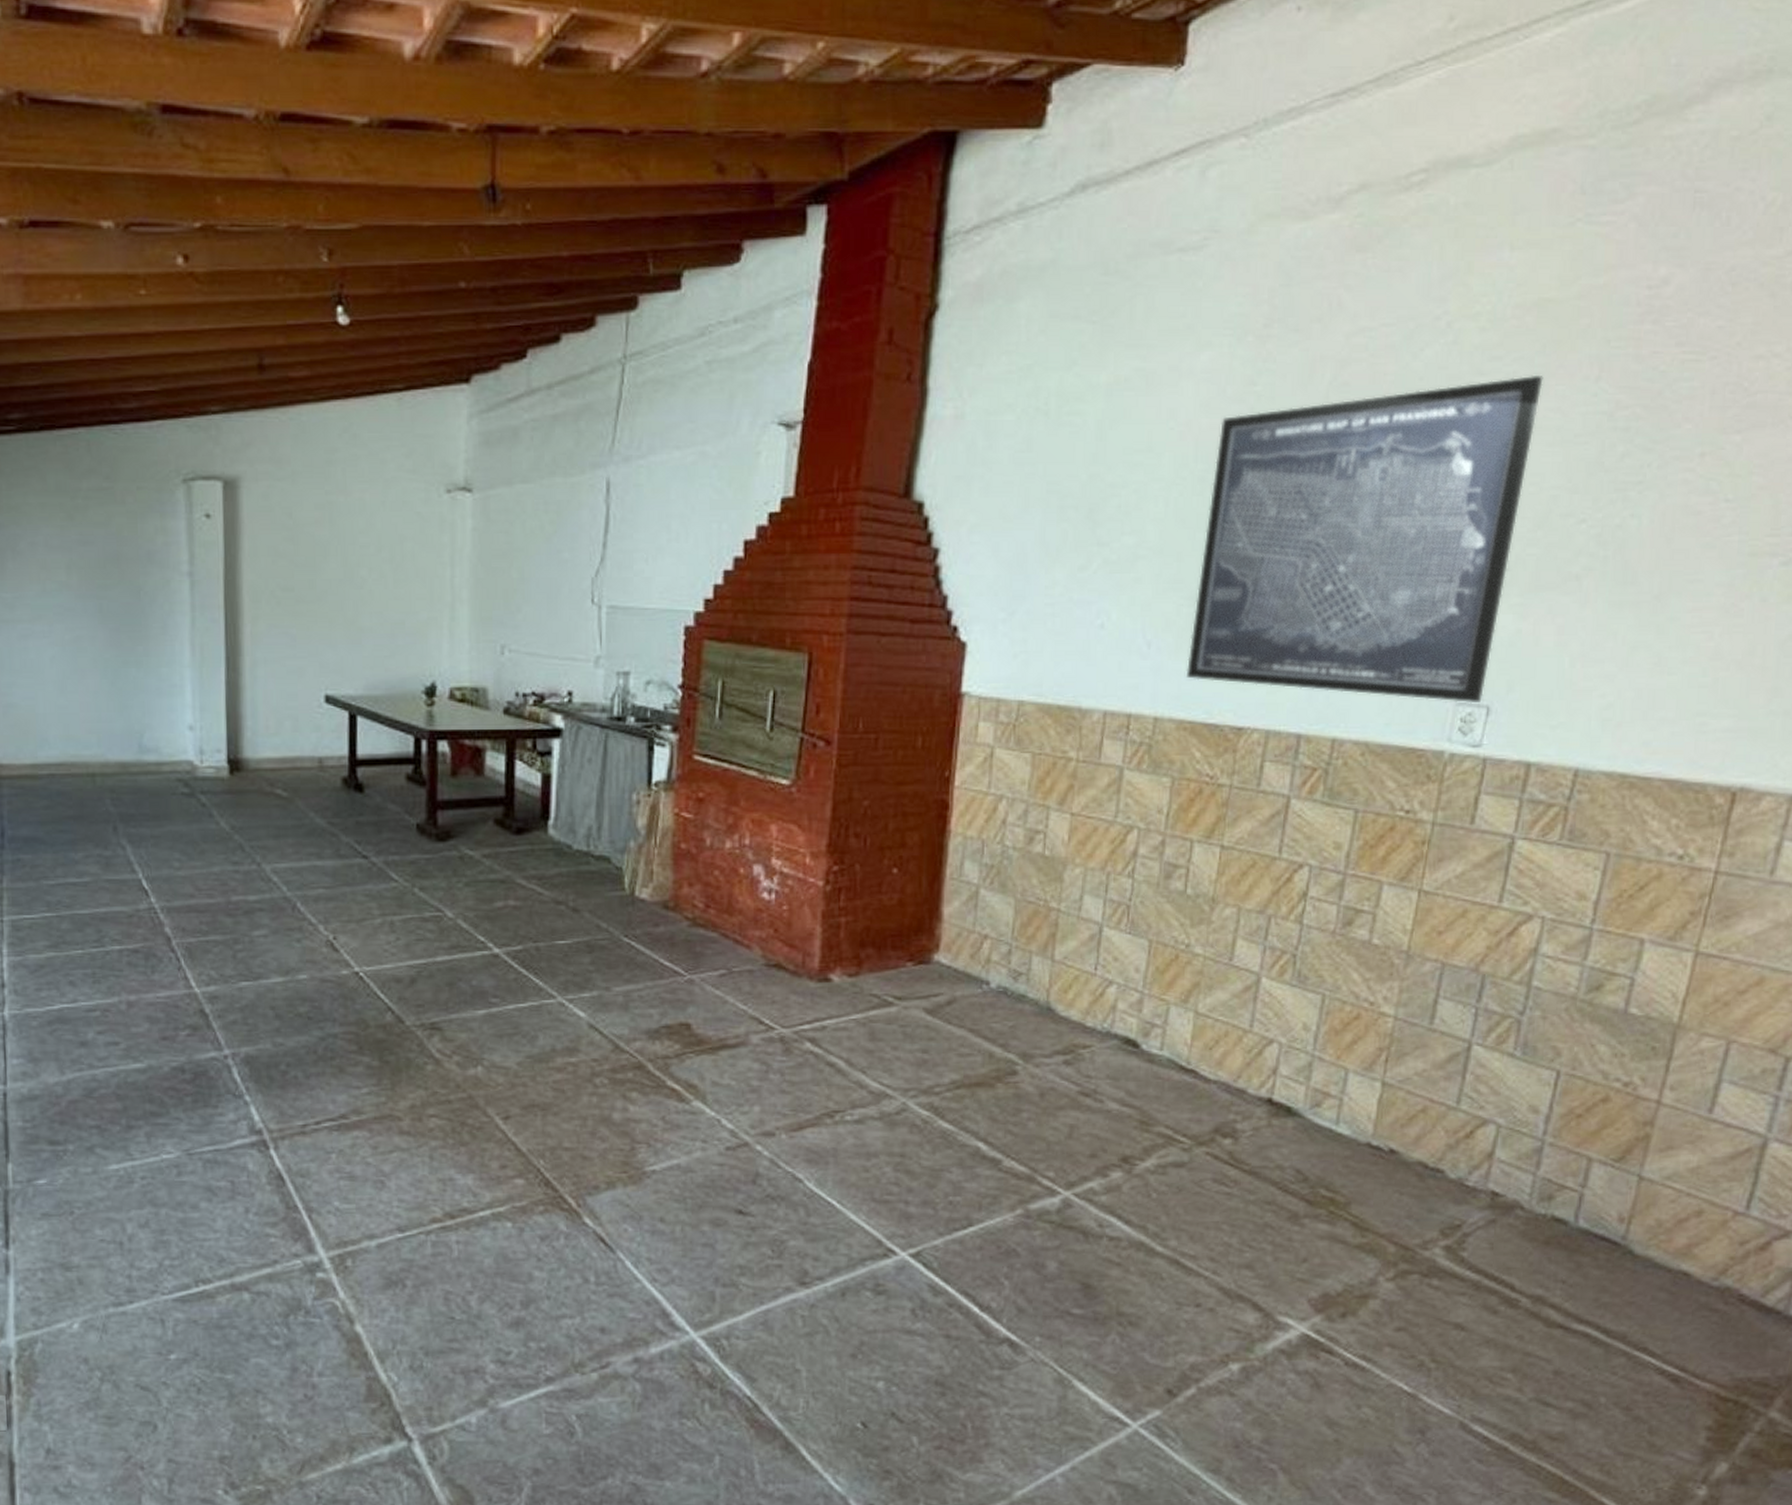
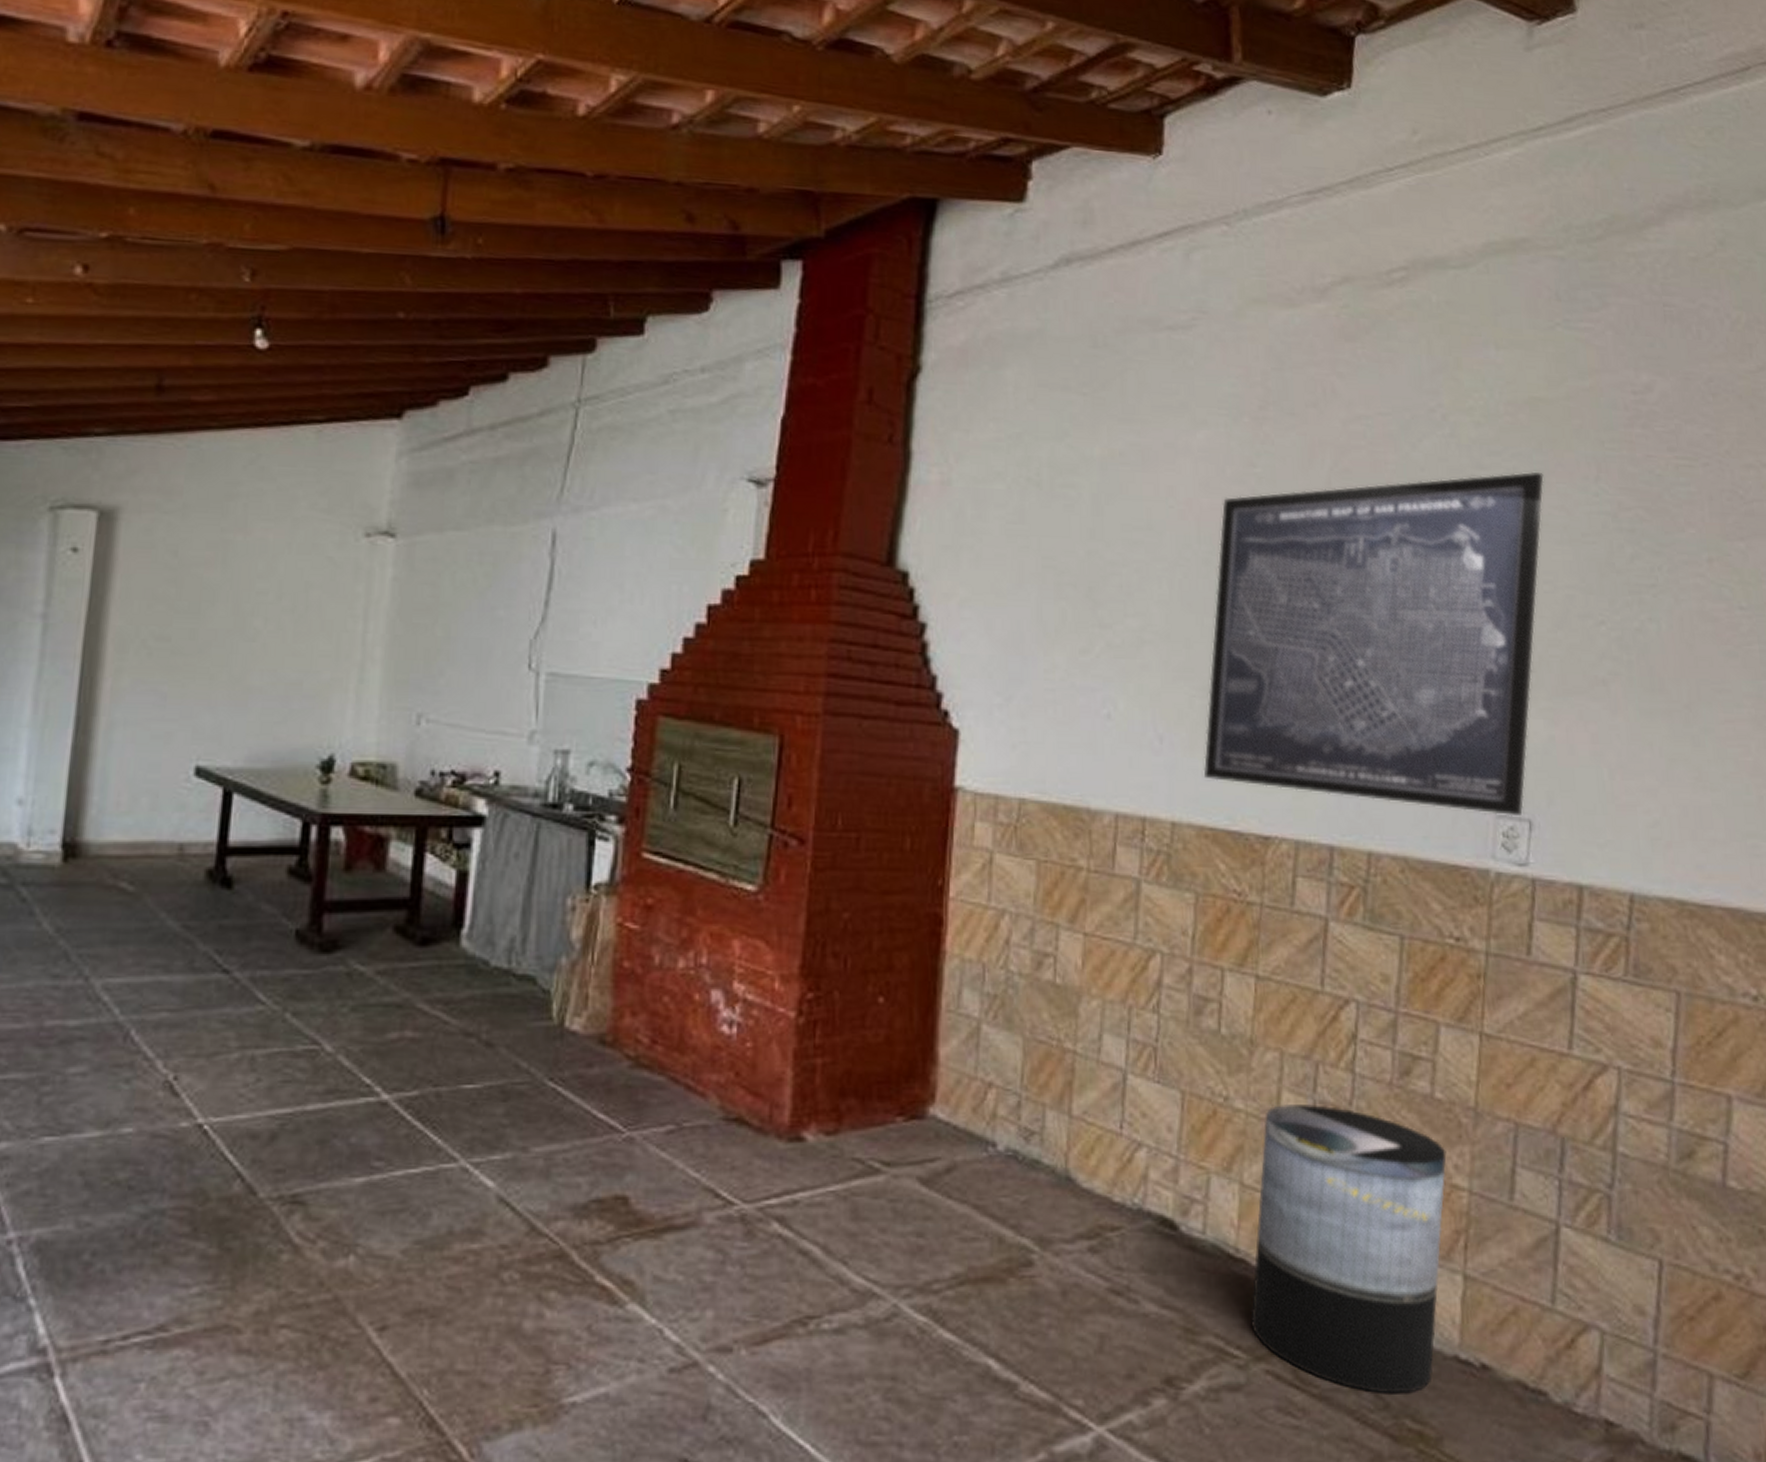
trash can: none [1196,949,1378,1171] -> present [1250,1103,1447,1395]

